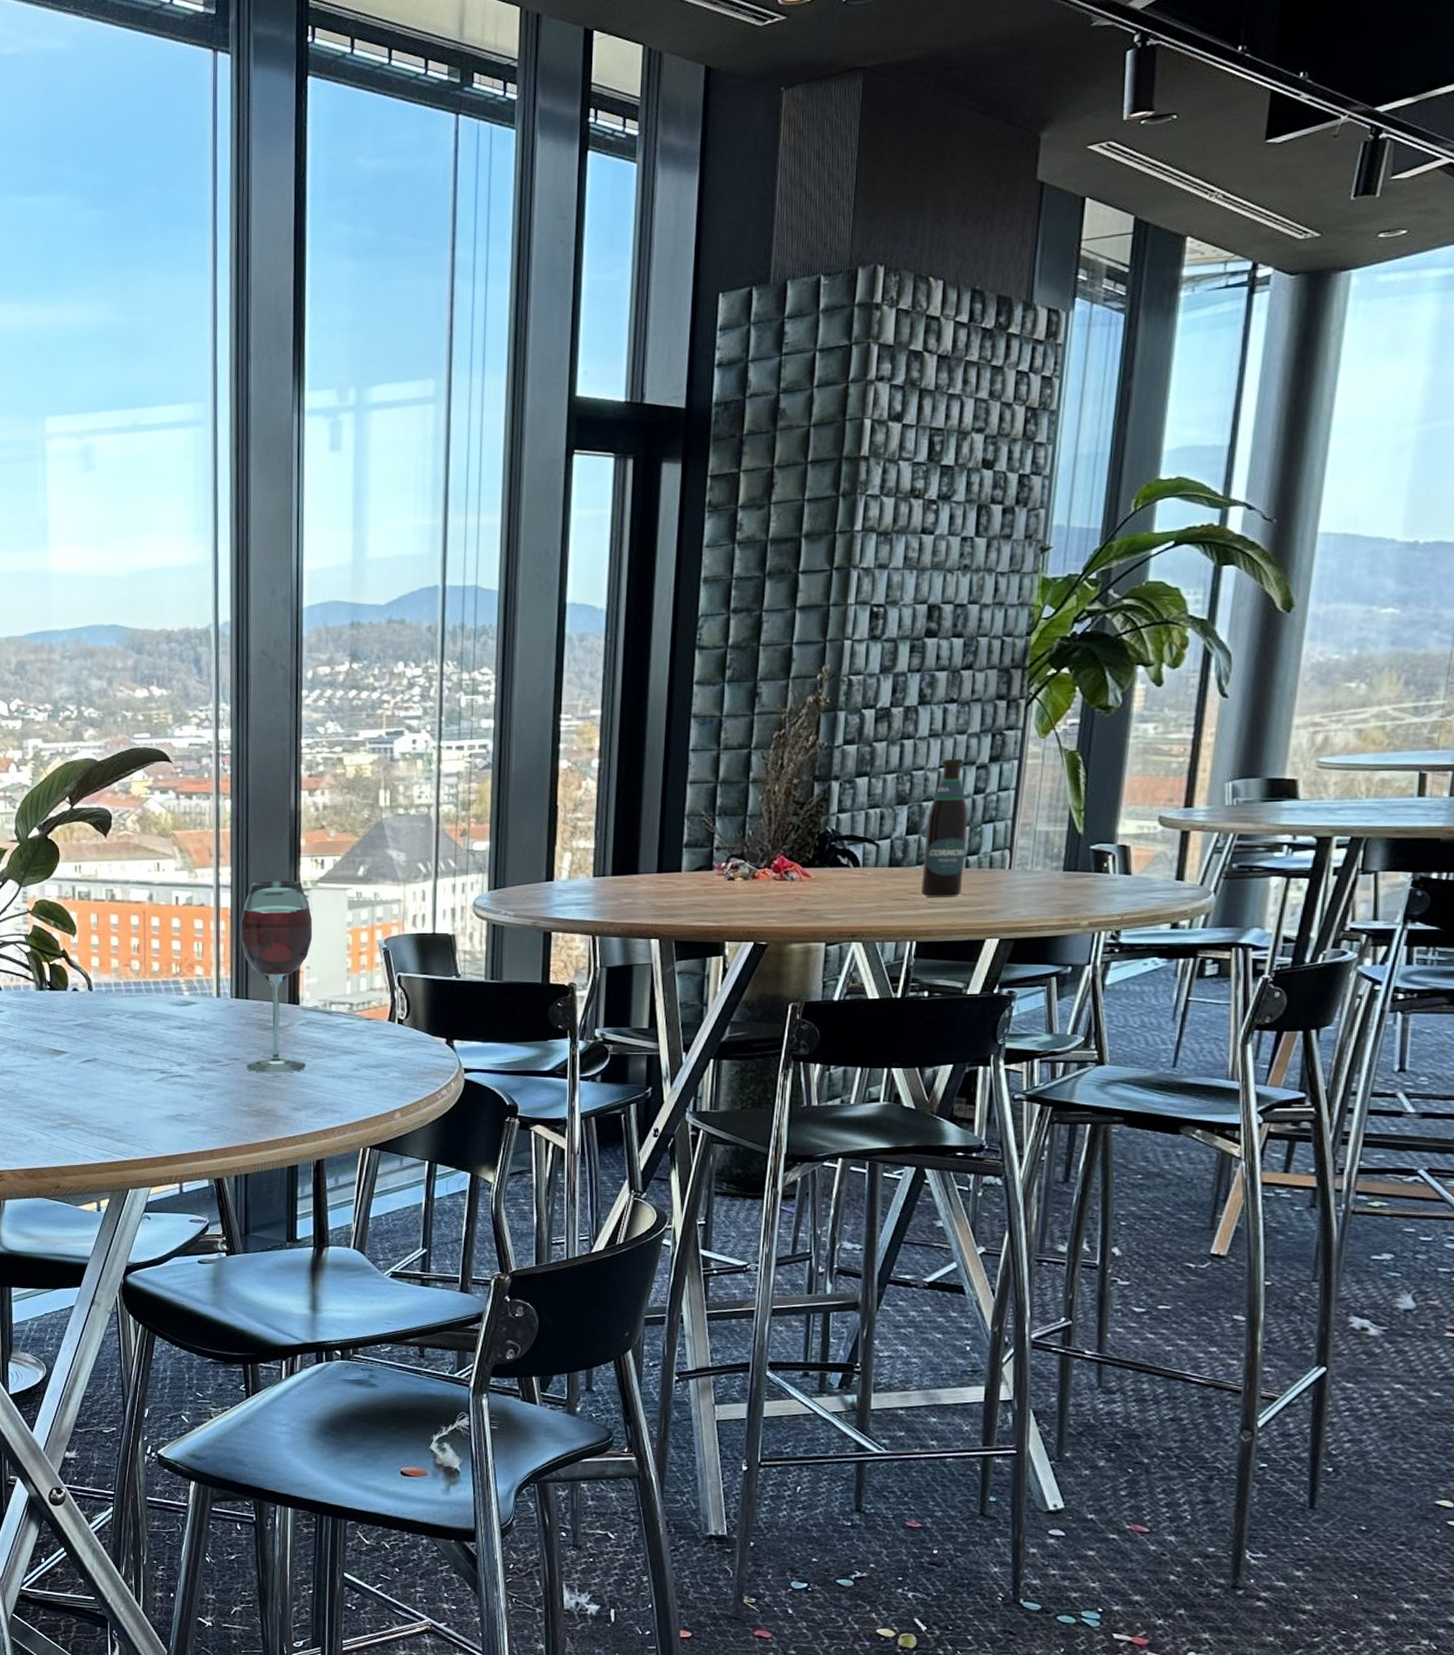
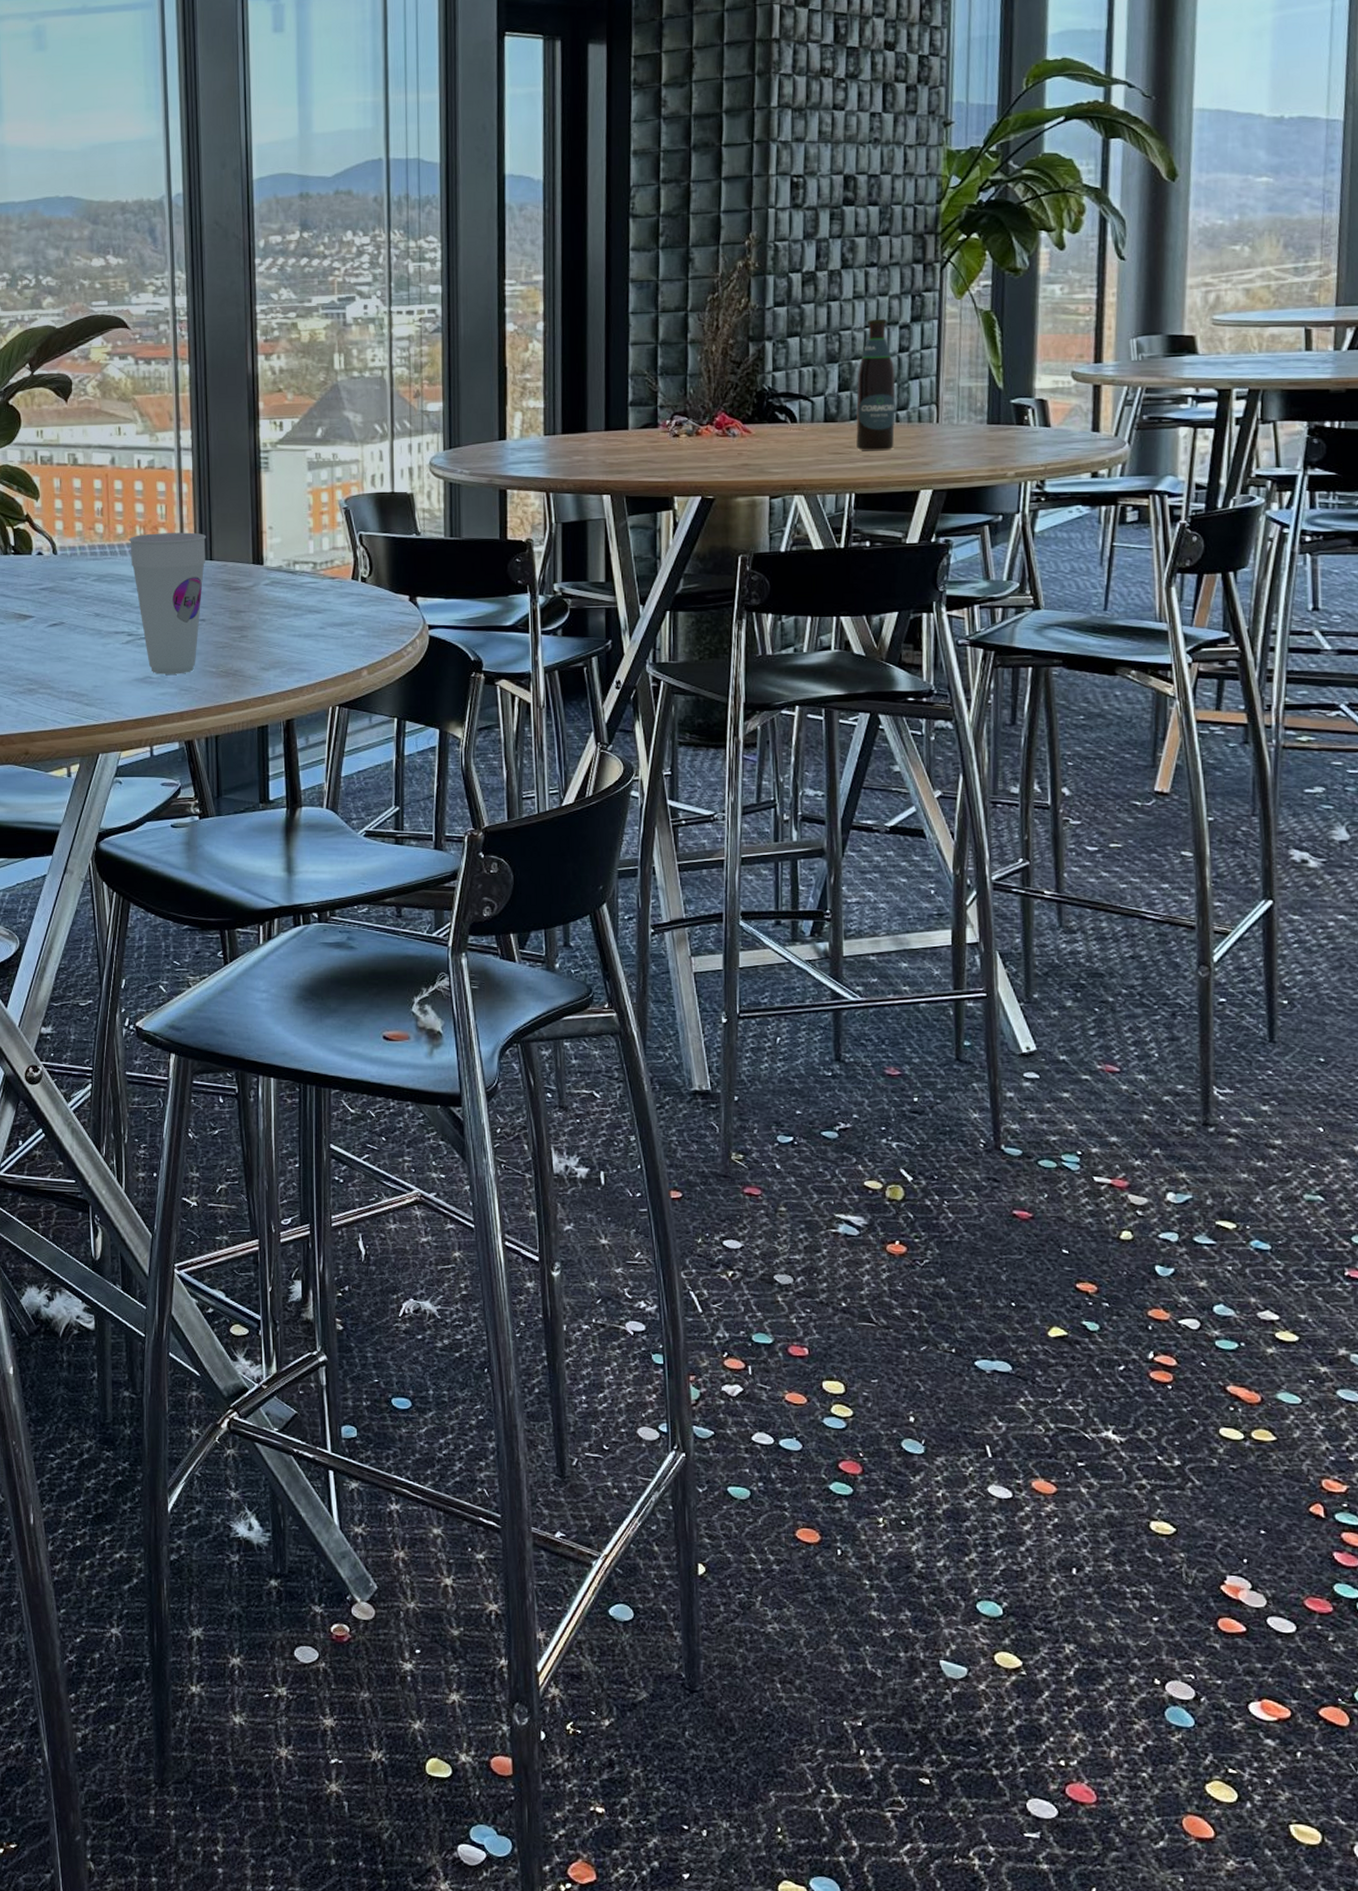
cup: none [164,971,243,1113] -> present [129,532,207,675]
wineglass: present [240,880,313,1073] -> none [203,443,274,633]

